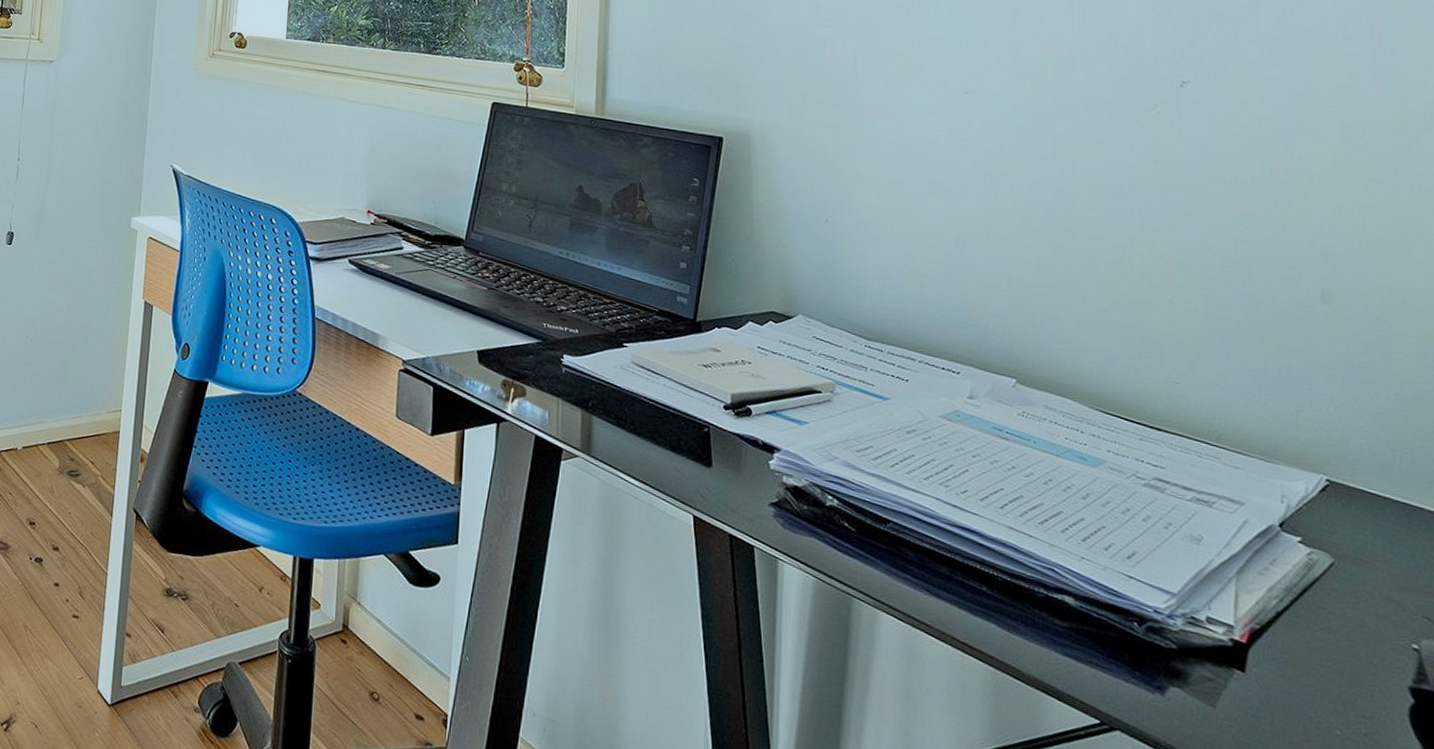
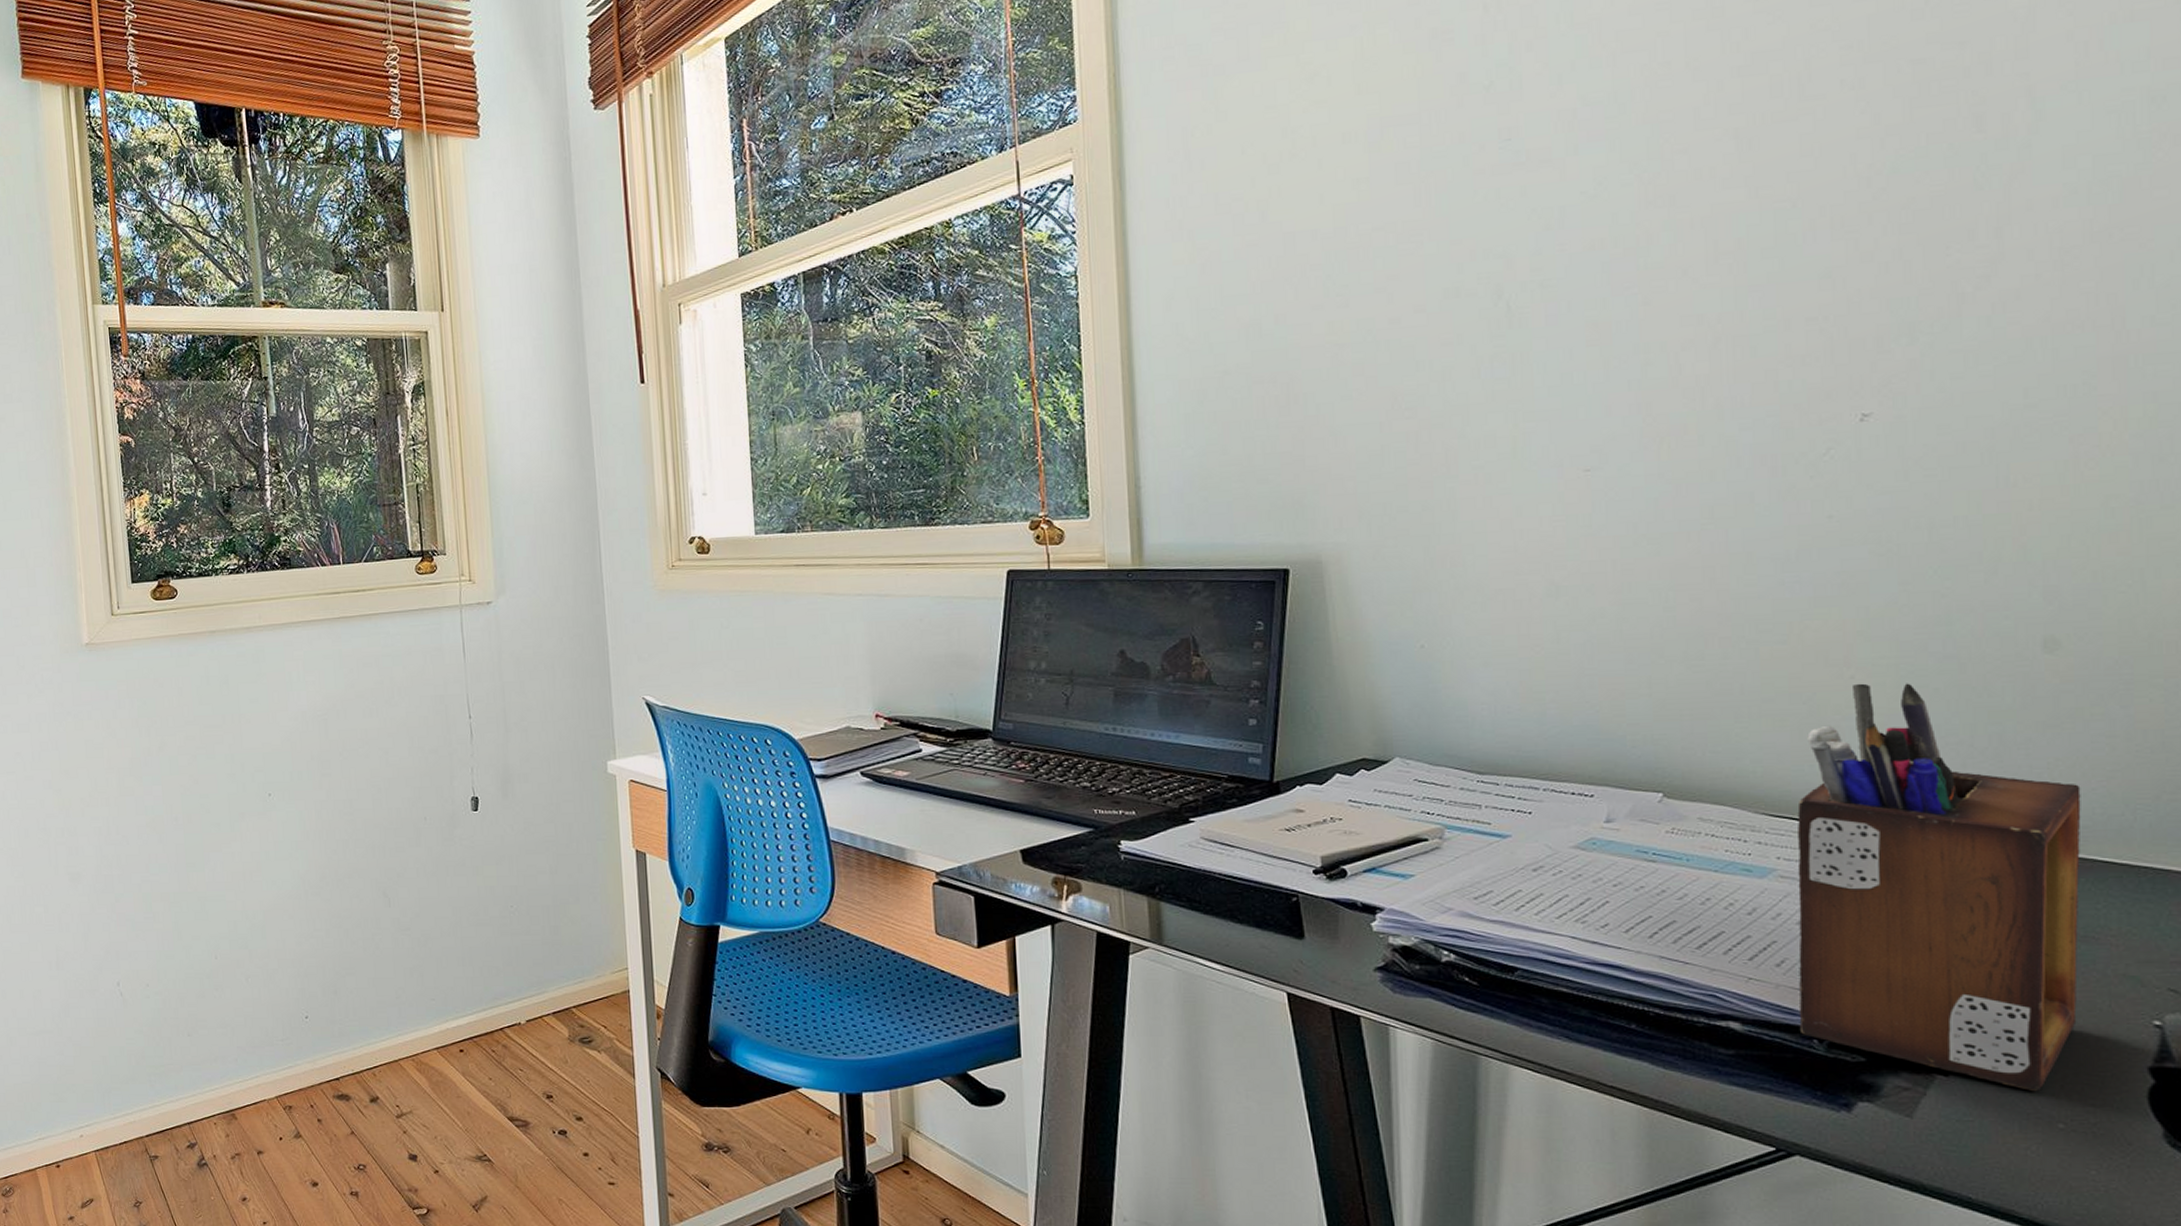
desk organizer: none [1122,307,1352,698] -> present [1797,683,2081,1092]

